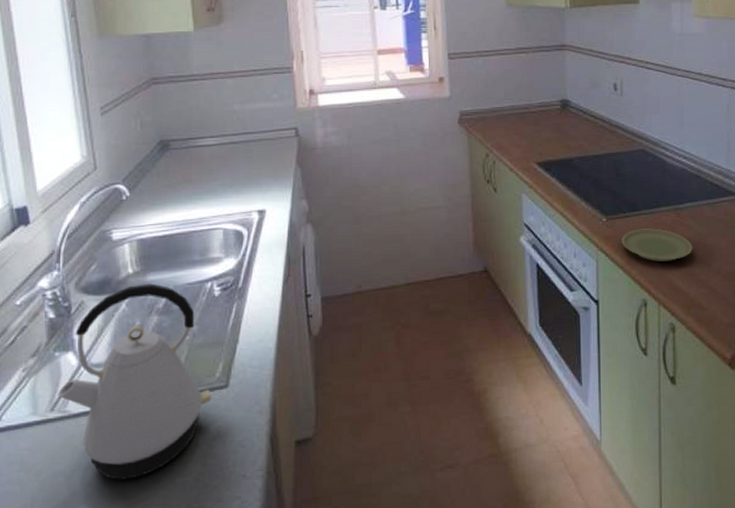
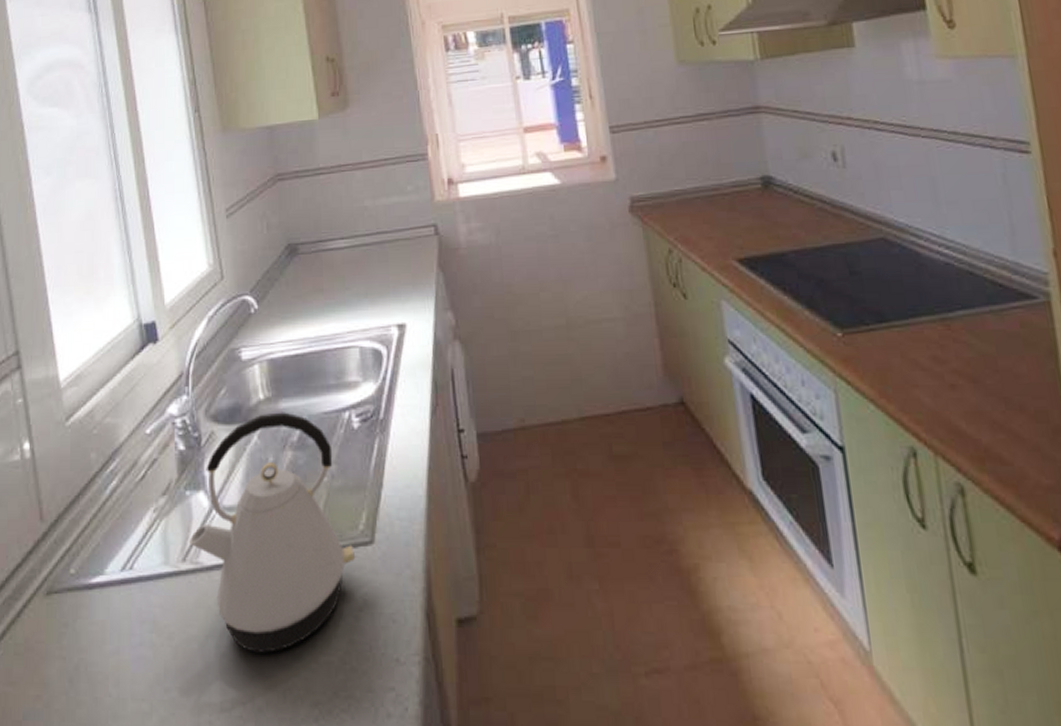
plate: present [622,228,693,261] -> none [867,346,977,393]

